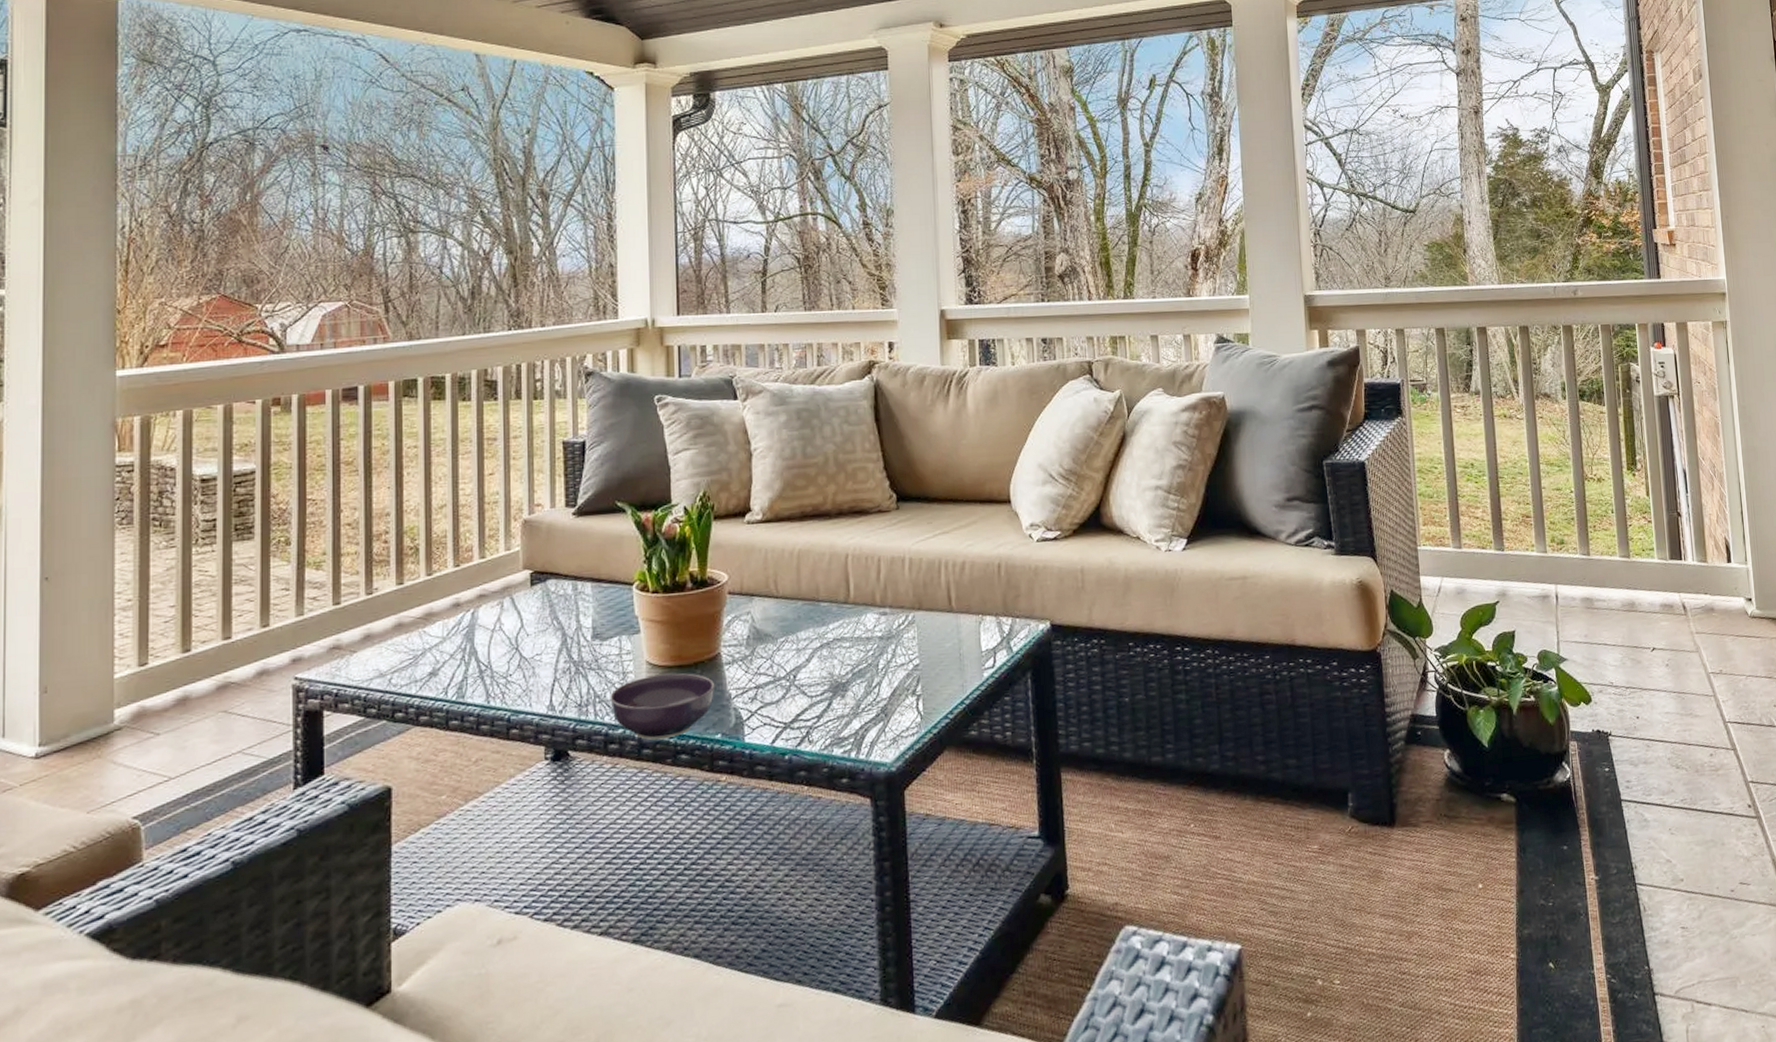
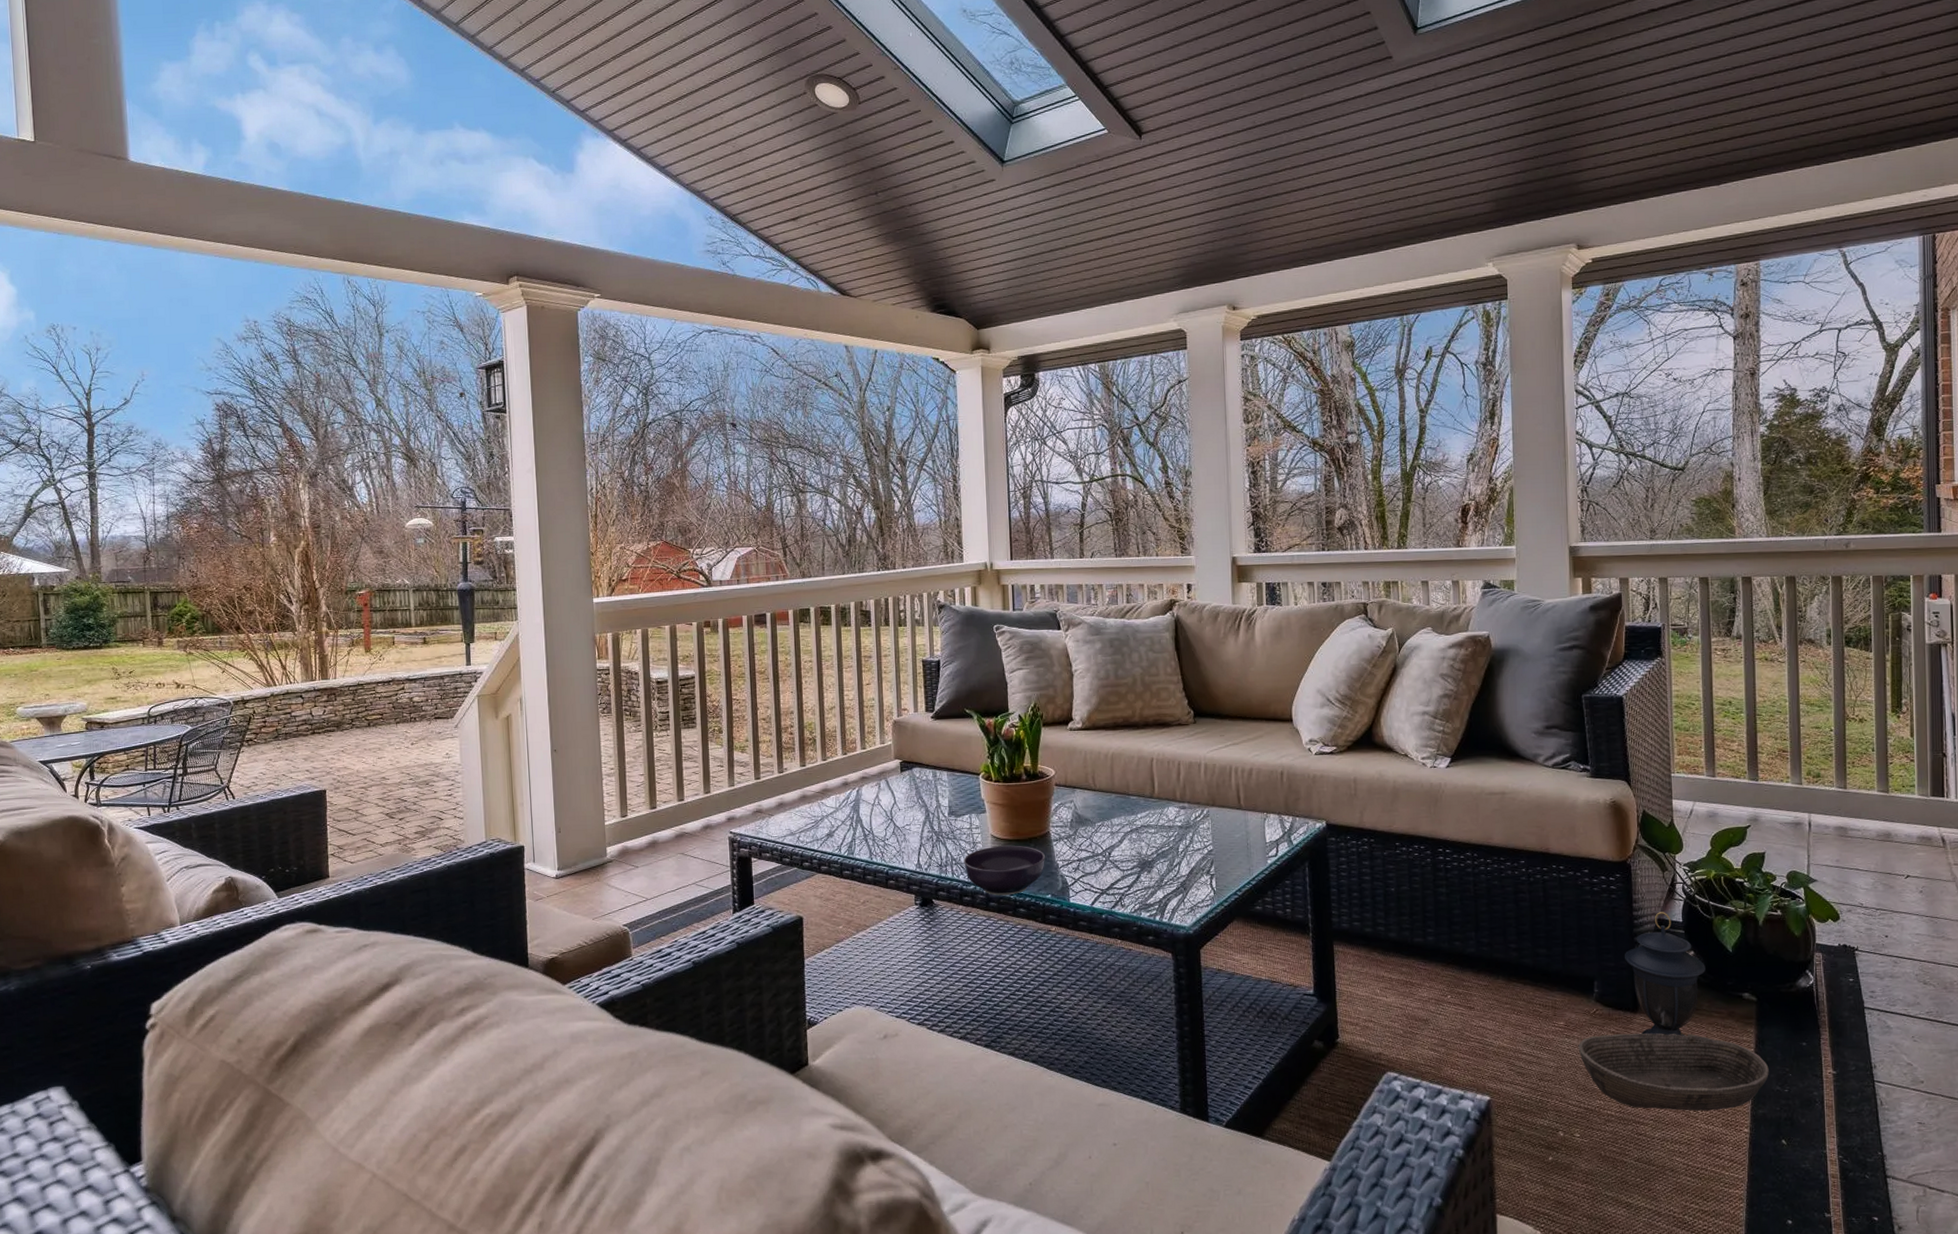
basket: none [1334,847,1532,942] -> present [1578,1033,1769,1111]
lantern: none [1379,705,1462,853] -> present [1625,912,1706,1037]

